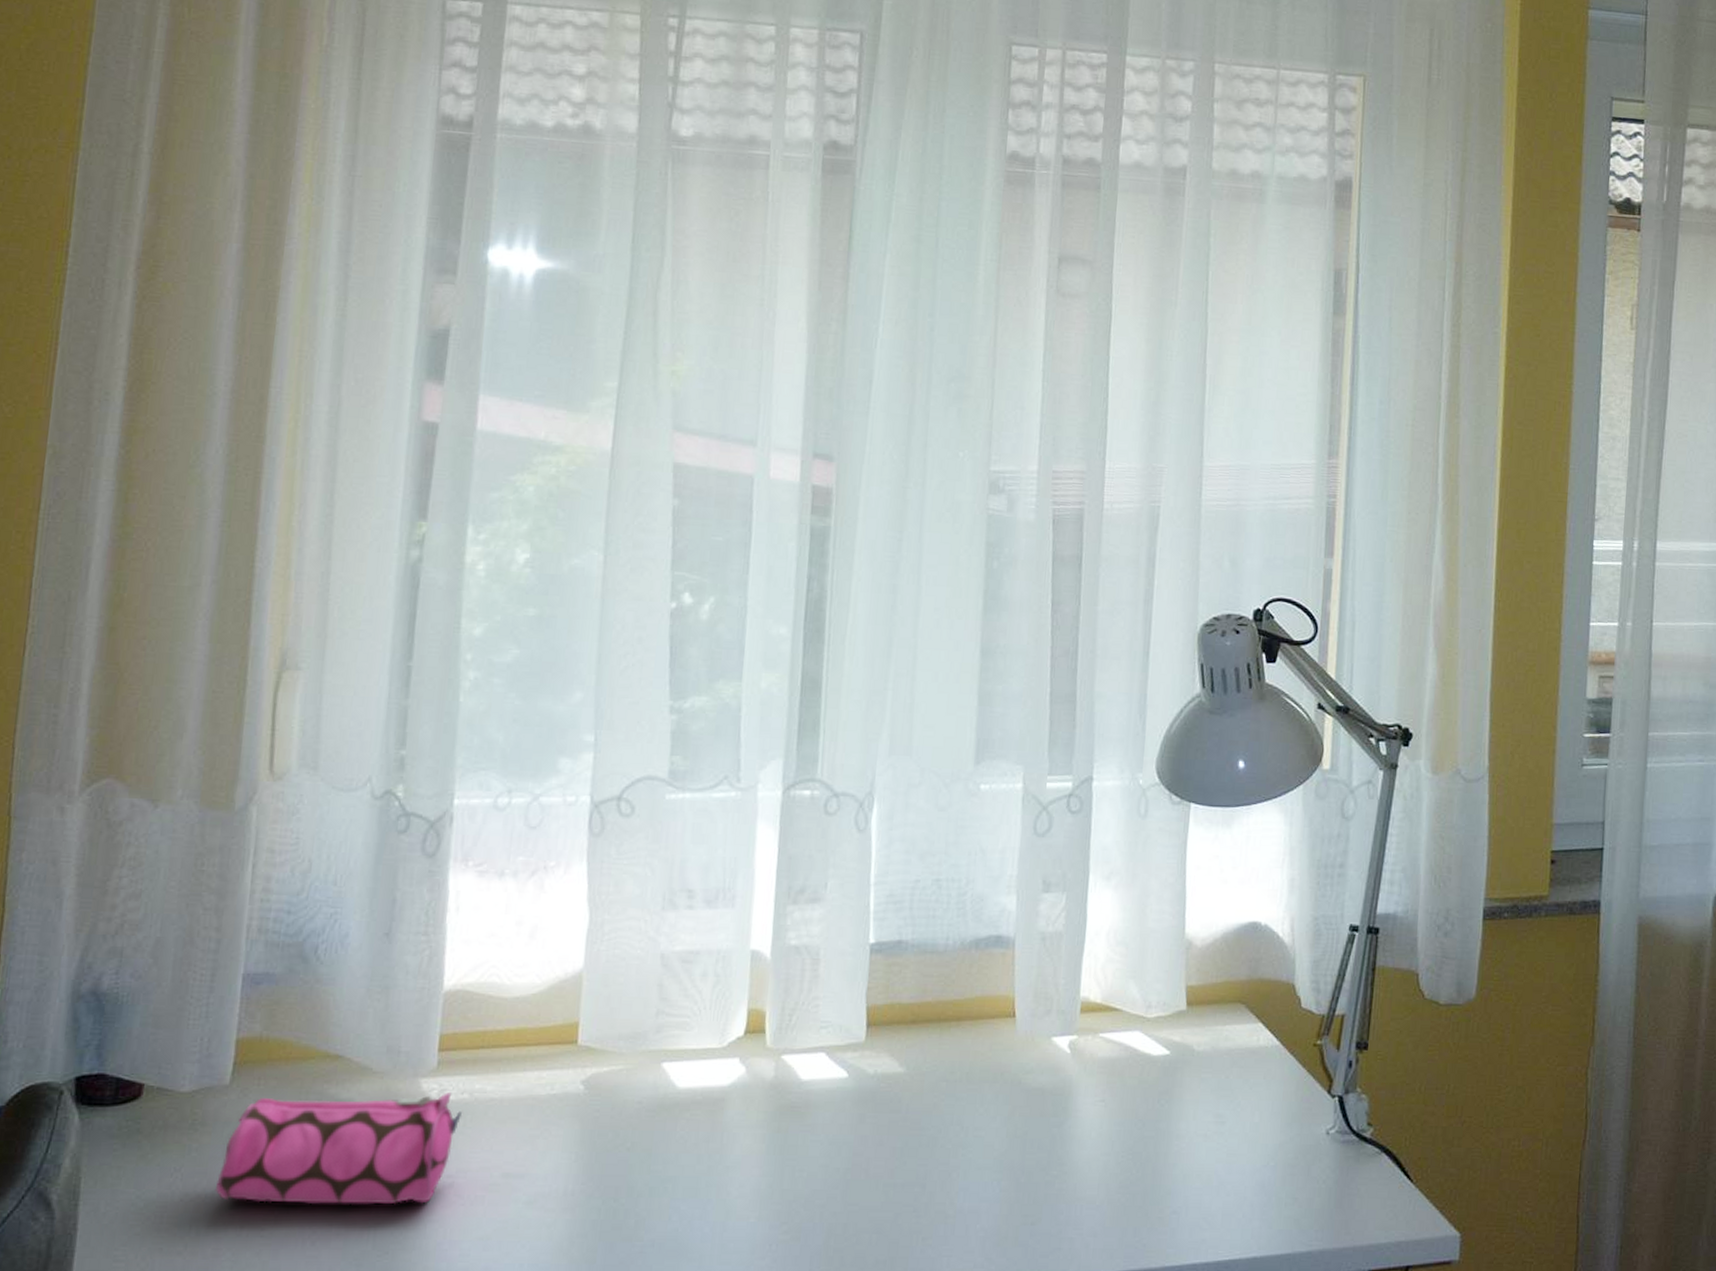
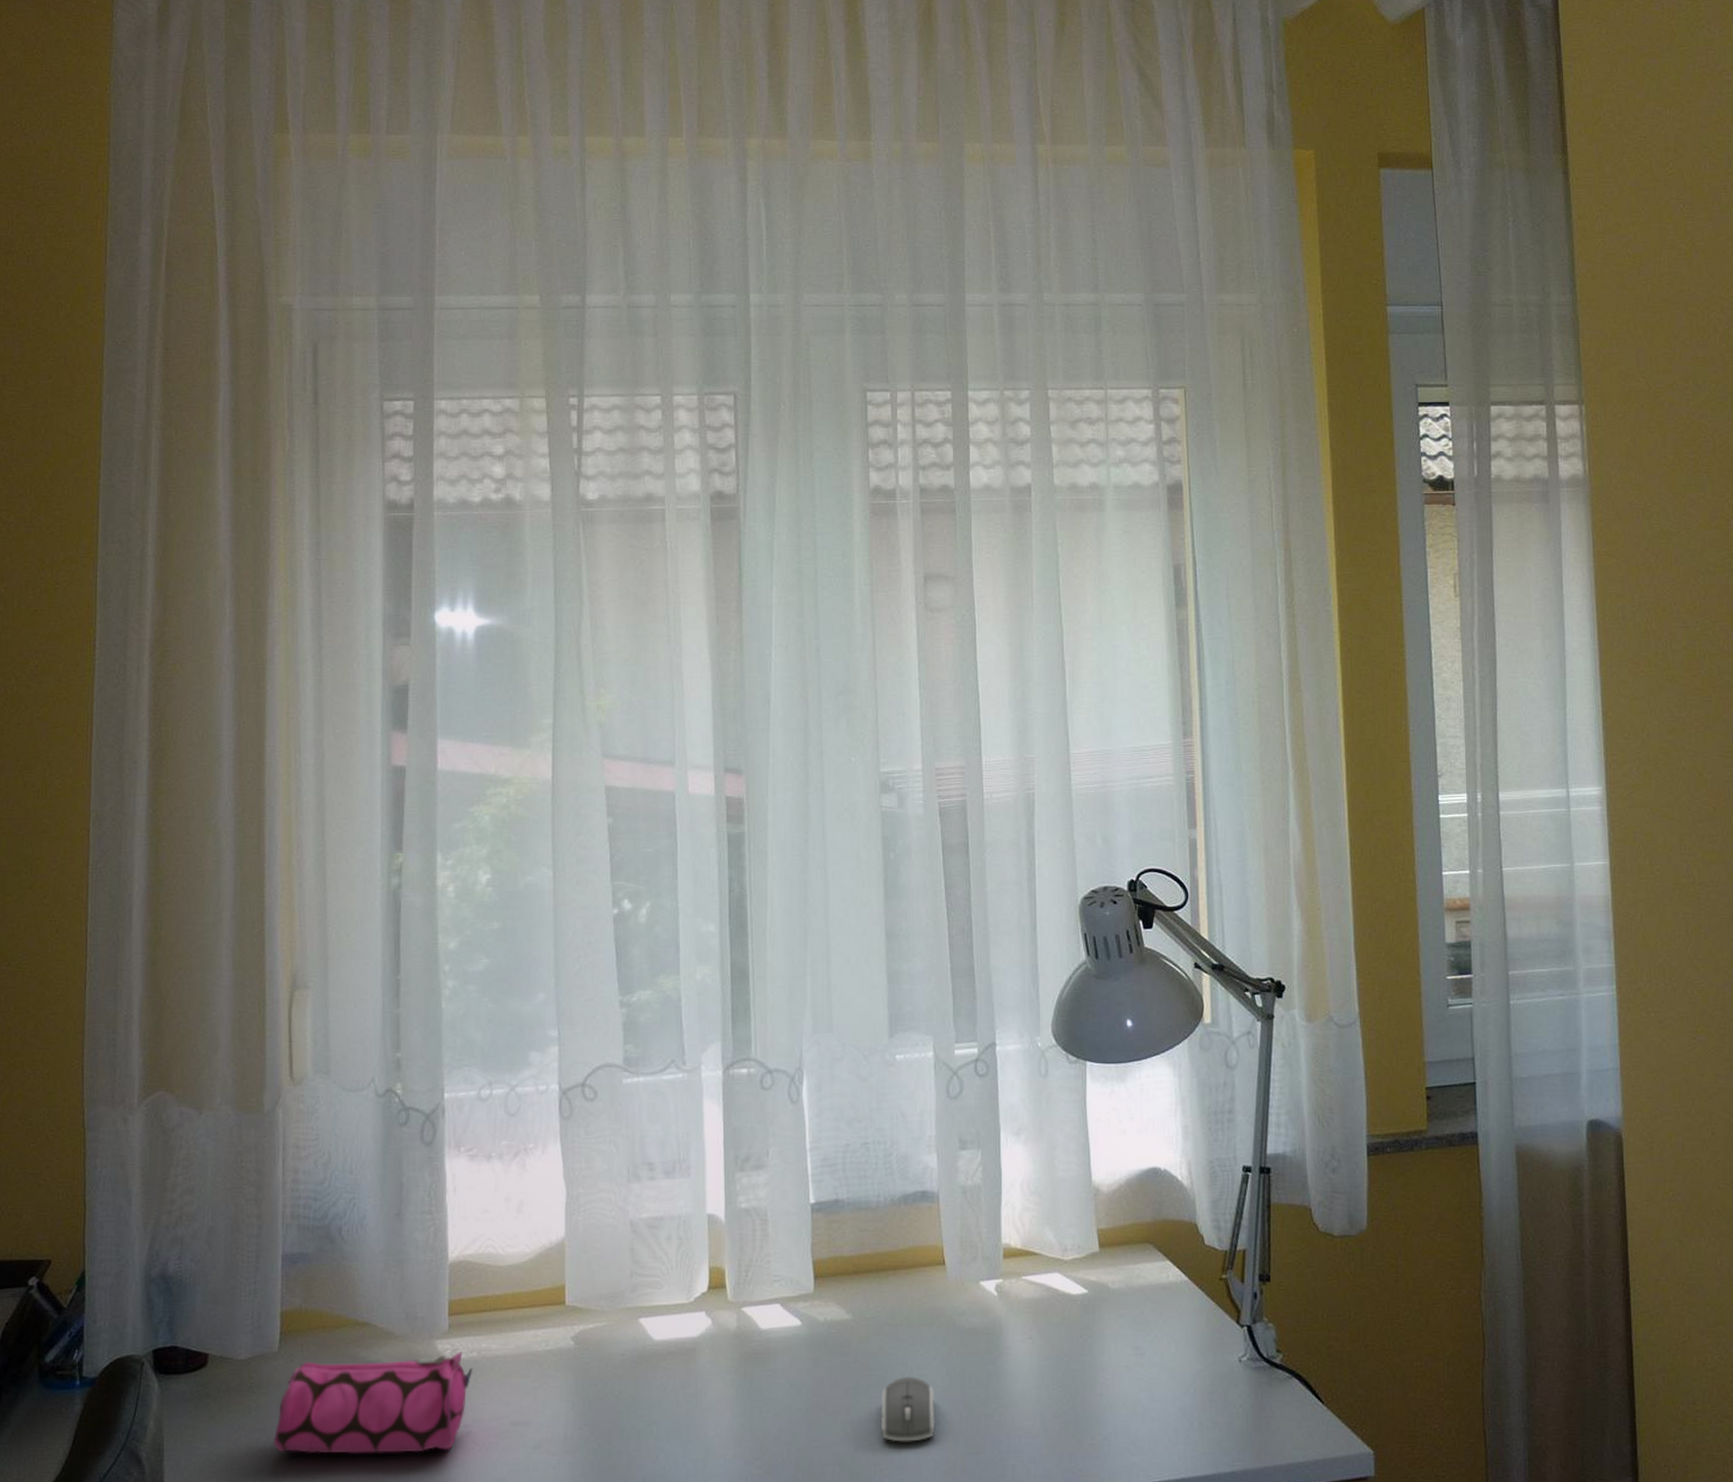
computer mouse: none [928,1137,992,1210] -> present [881,1376,936,1442]

